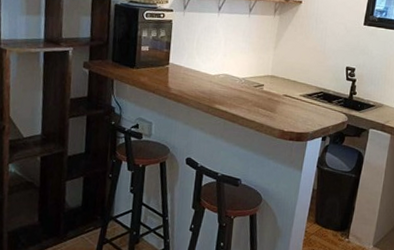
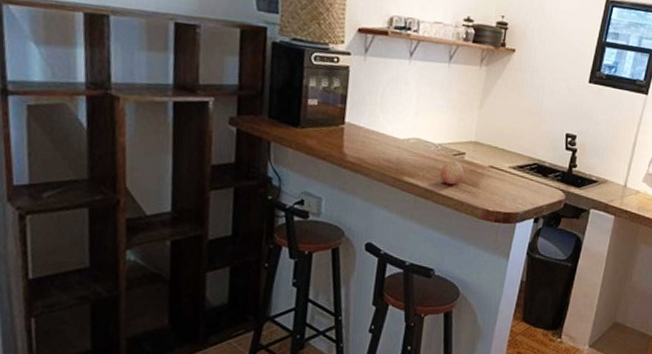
fruit: none [243,91,264,111] -> present [439,161,465,185]

